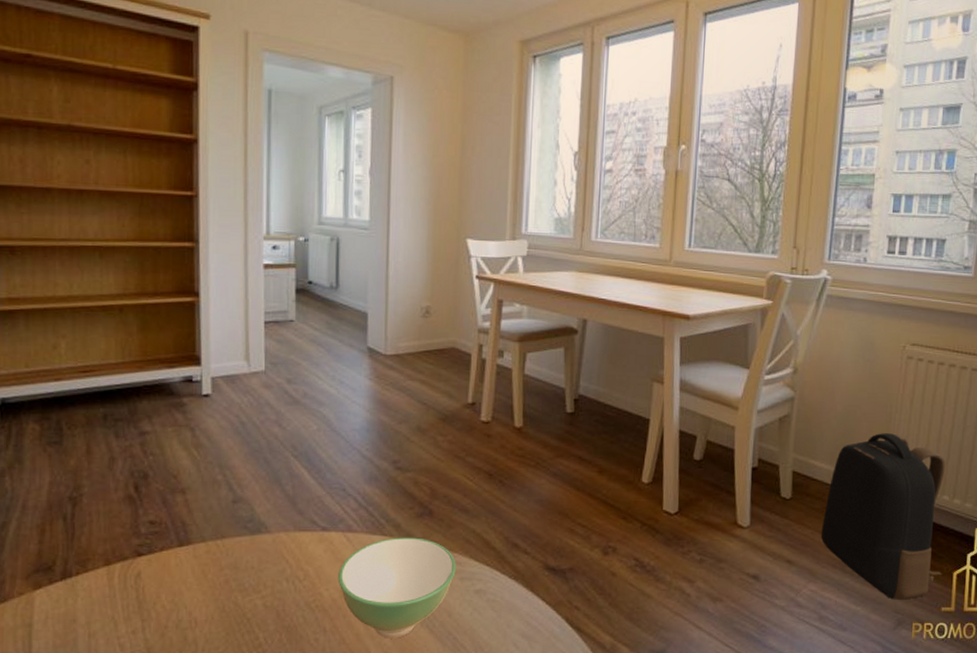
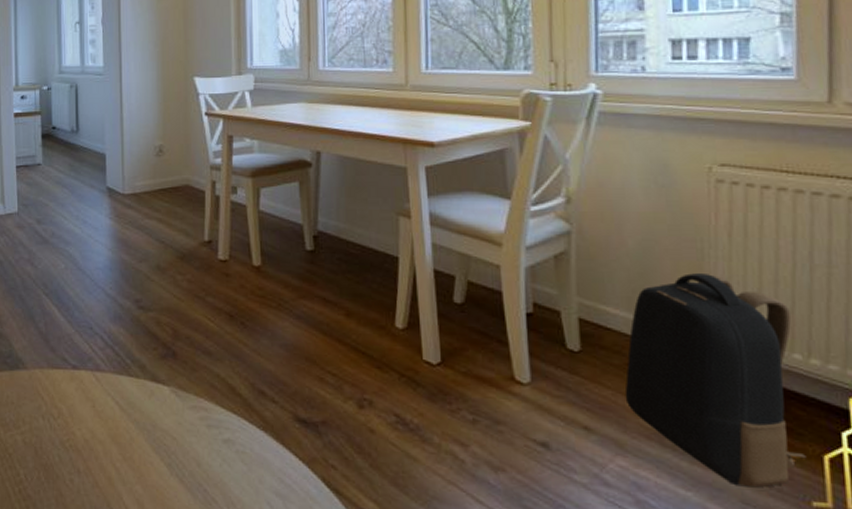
bowl: present [337,537,456,638] -> none [88,378,202,486]

